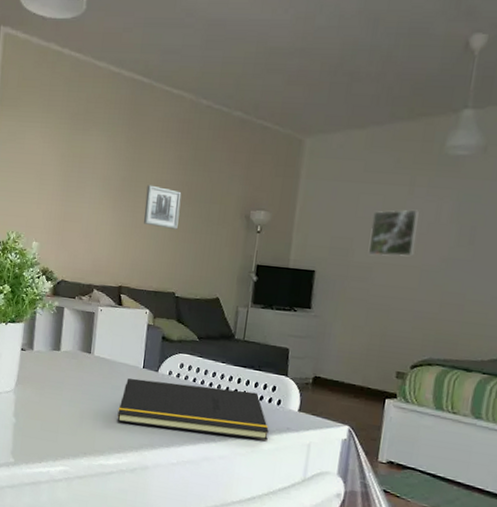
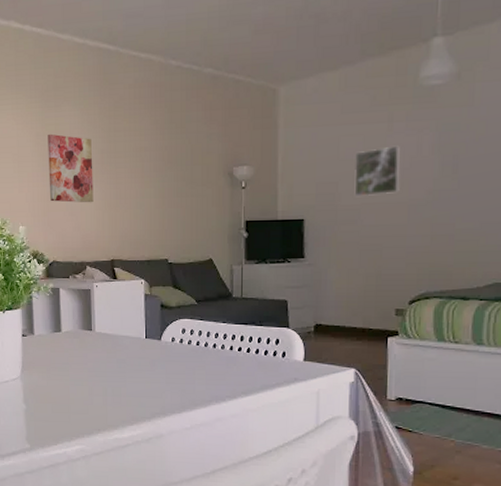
wall art: none [67,155,115,228] -> present [48,133,94,203]
notepad: present [117,378,269,441] -> none [126,347,277,395]
wall art: present [143,185,182,230] -> none [127,154,162,196]

